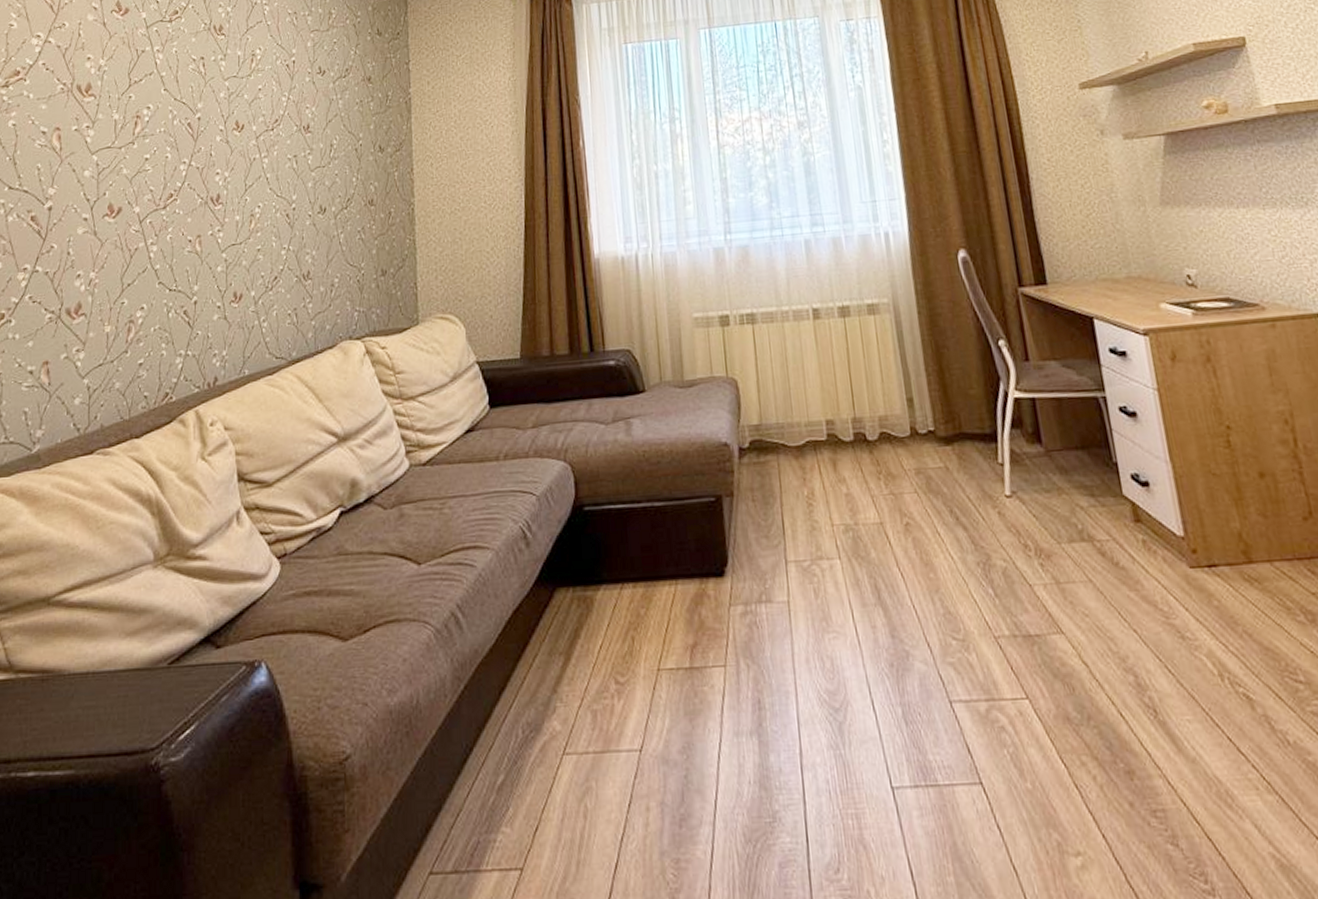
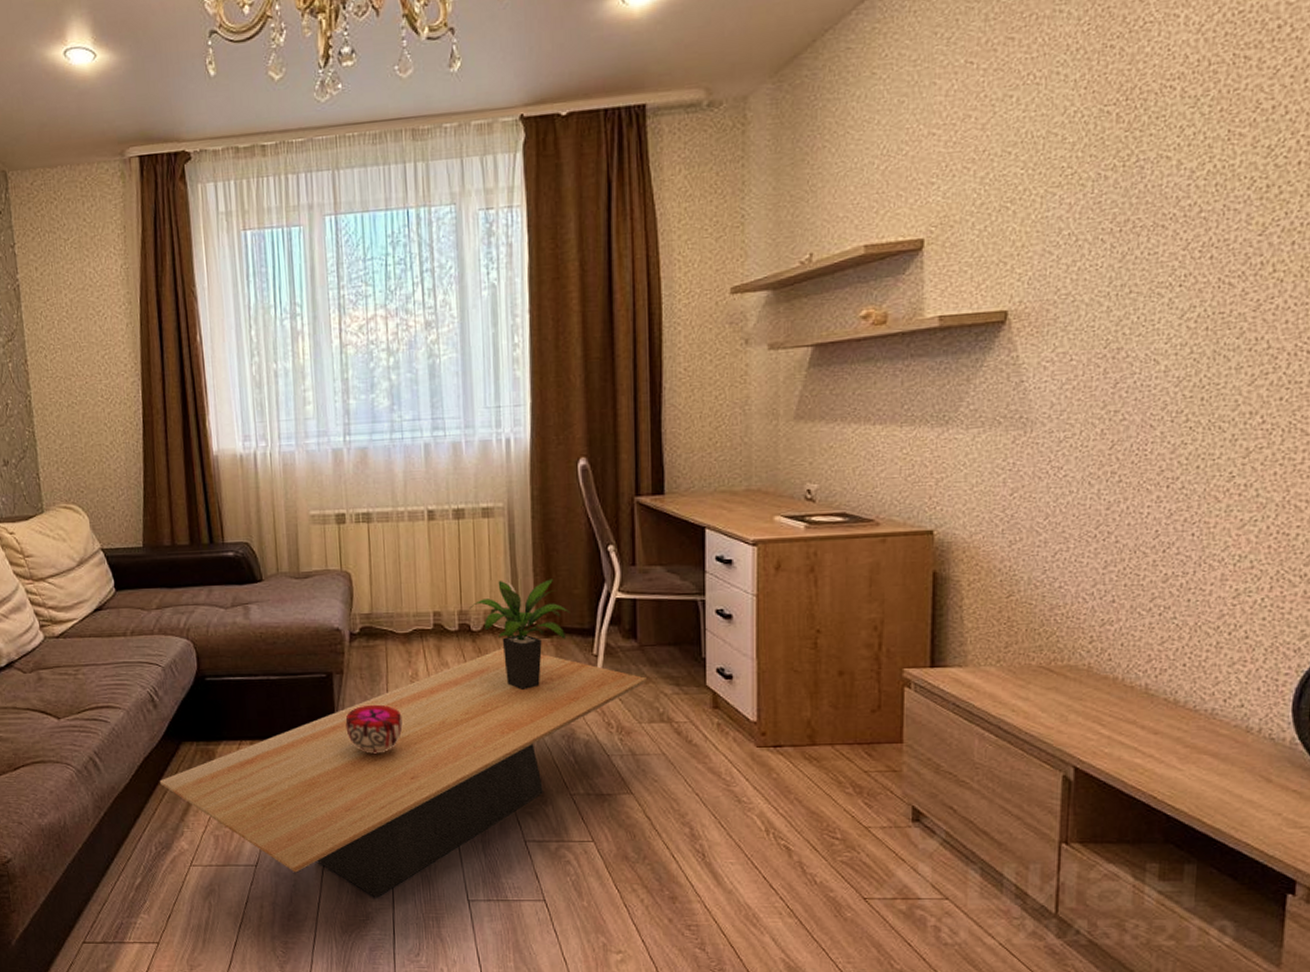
coffee table: none [530,458,1060,790] -> present [160,647,648,898]
decorative bowl: none [738,531,802,594] -> present [345,704,403,754]
potted plant: none [863,379,969,509] -> present [469,579,571,691]

